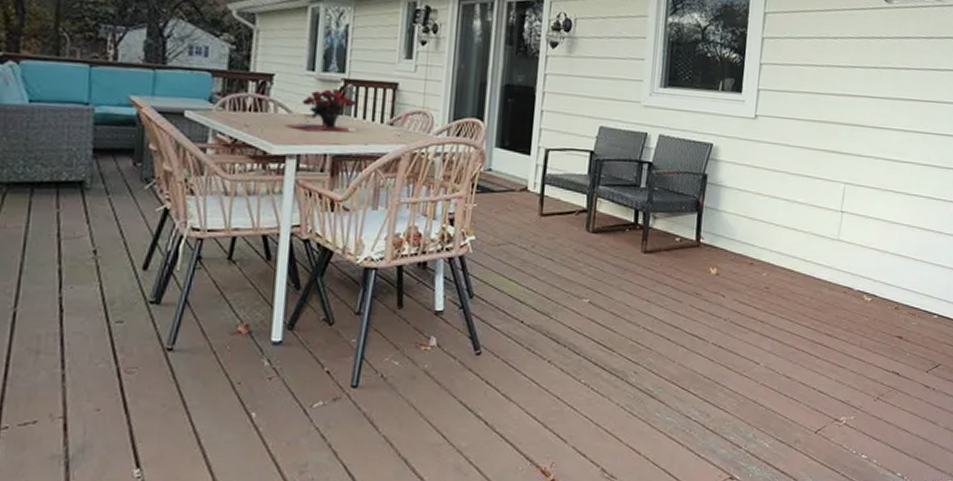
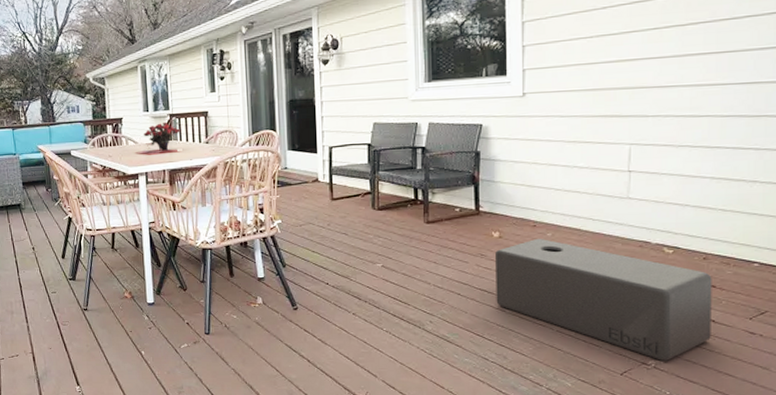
cooler: none [705,277,901,418] -> present [496,238,712,362]

